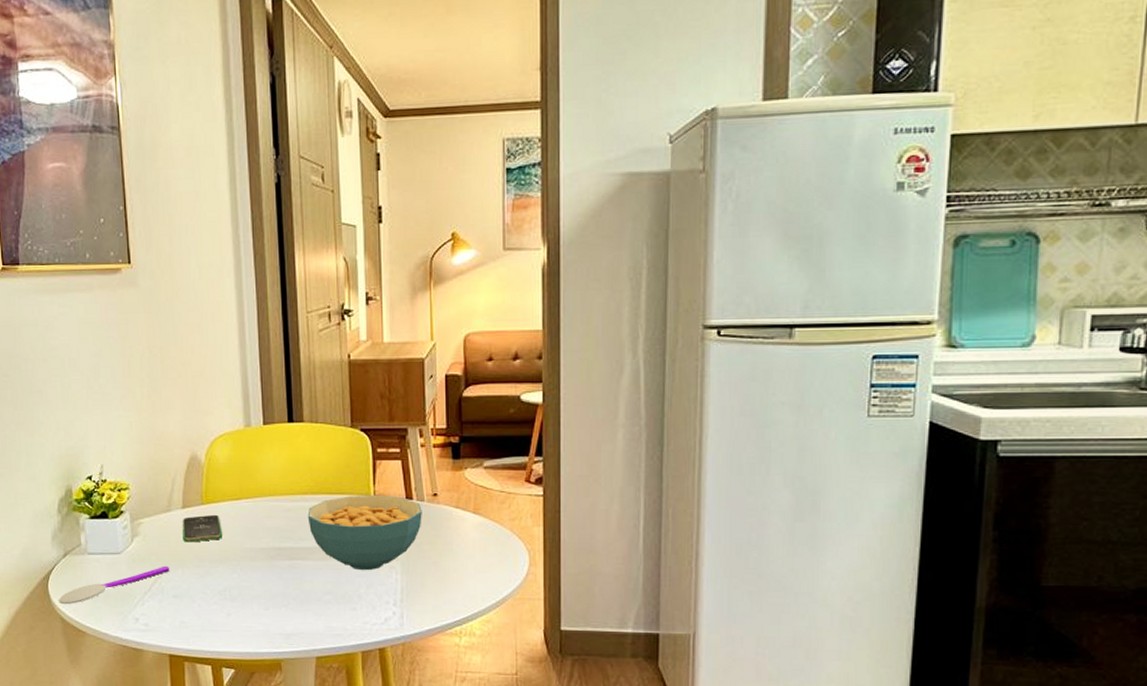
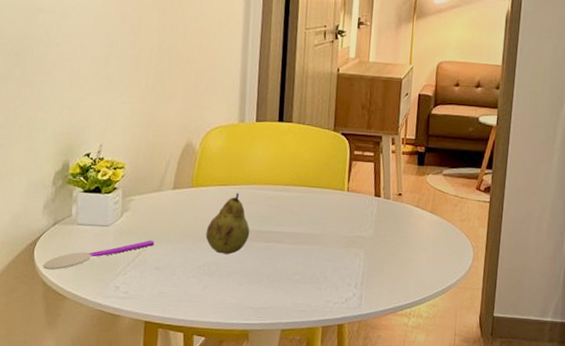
smartphone: present [182,514,223,543] -> none [170,197,209,221]
fruit: none [223,507,270,576] -> present [205,193,250,255]
cereal bowl: present [307,494,422,571] -> none [286,189,388,256]

